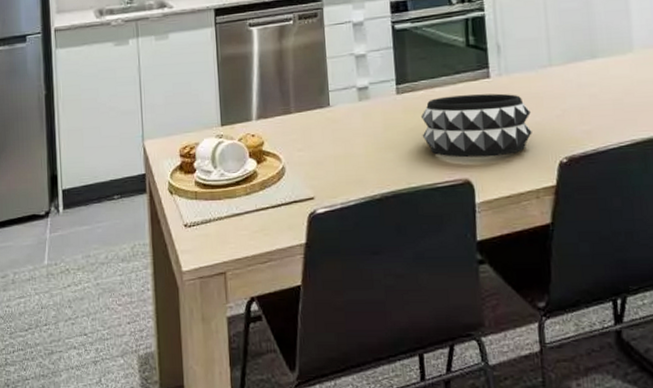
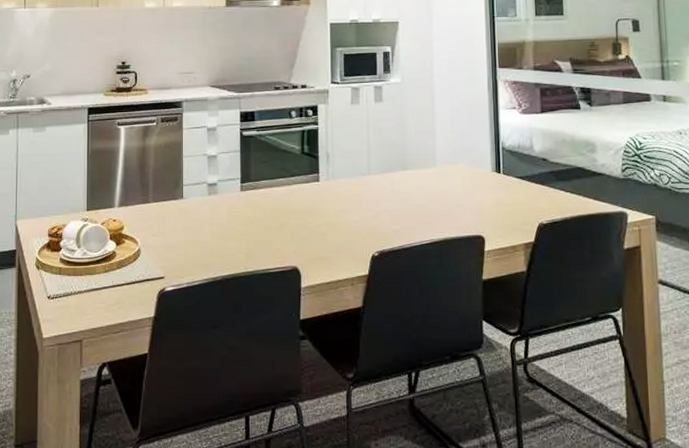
decorative bowl: present [420,93,532,158] -> none [259,195,351,248]

